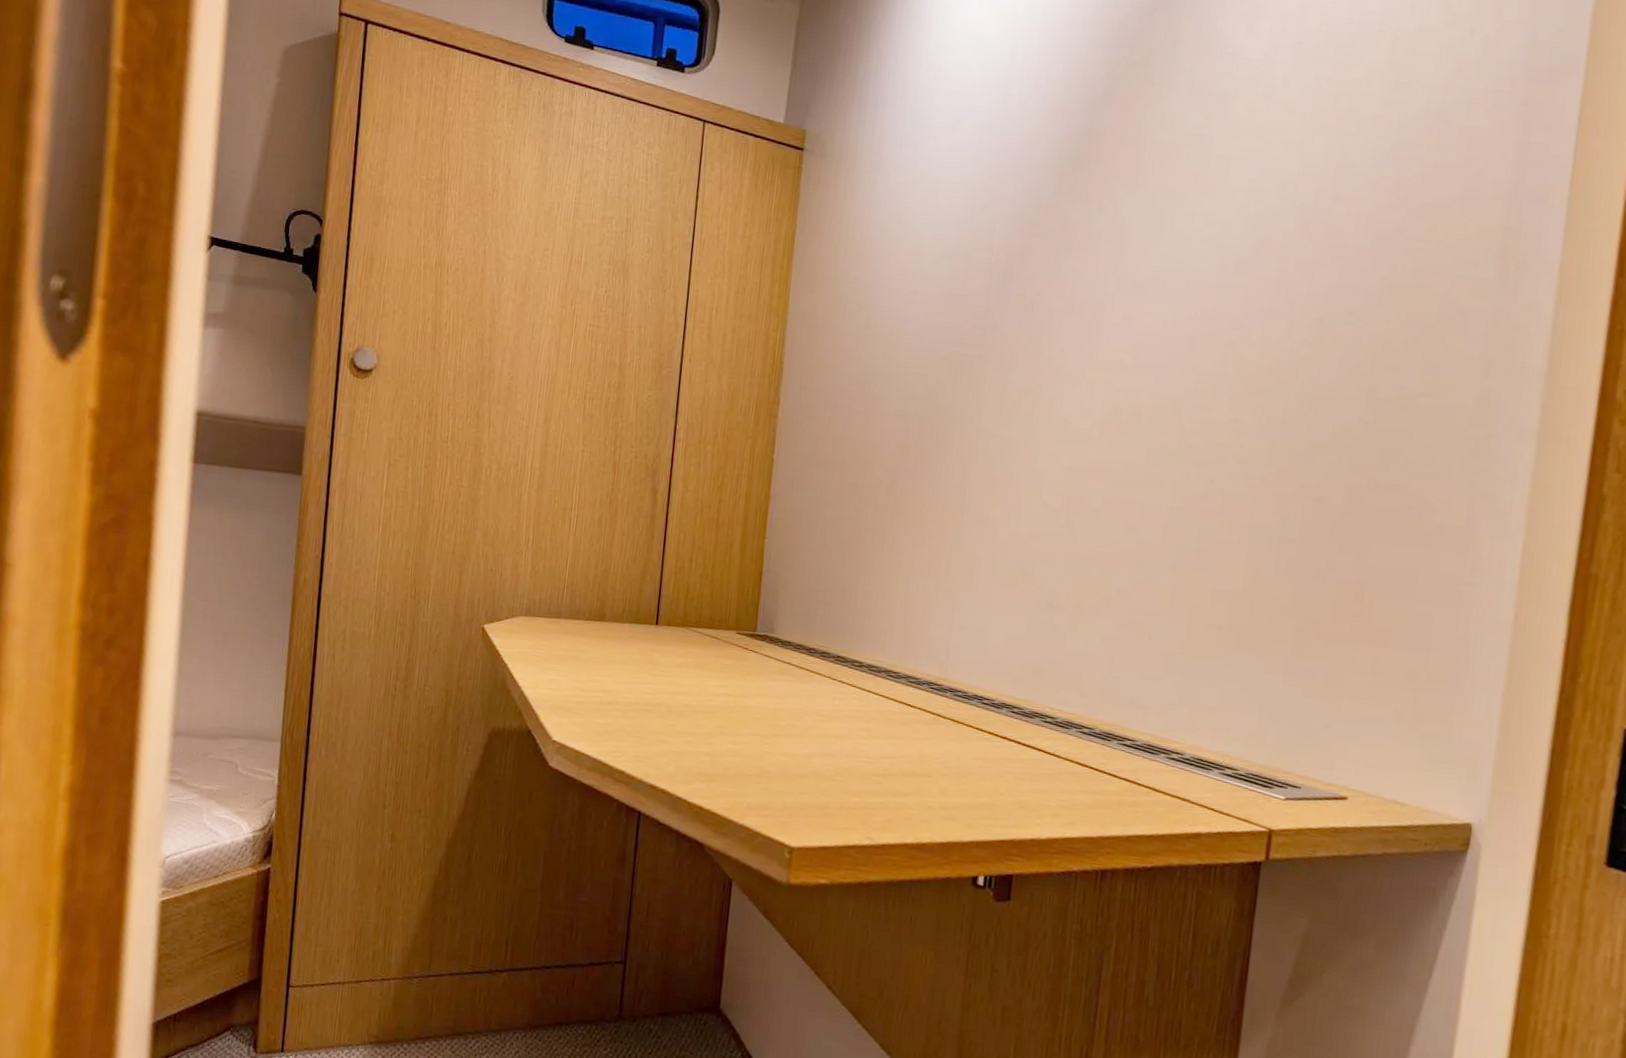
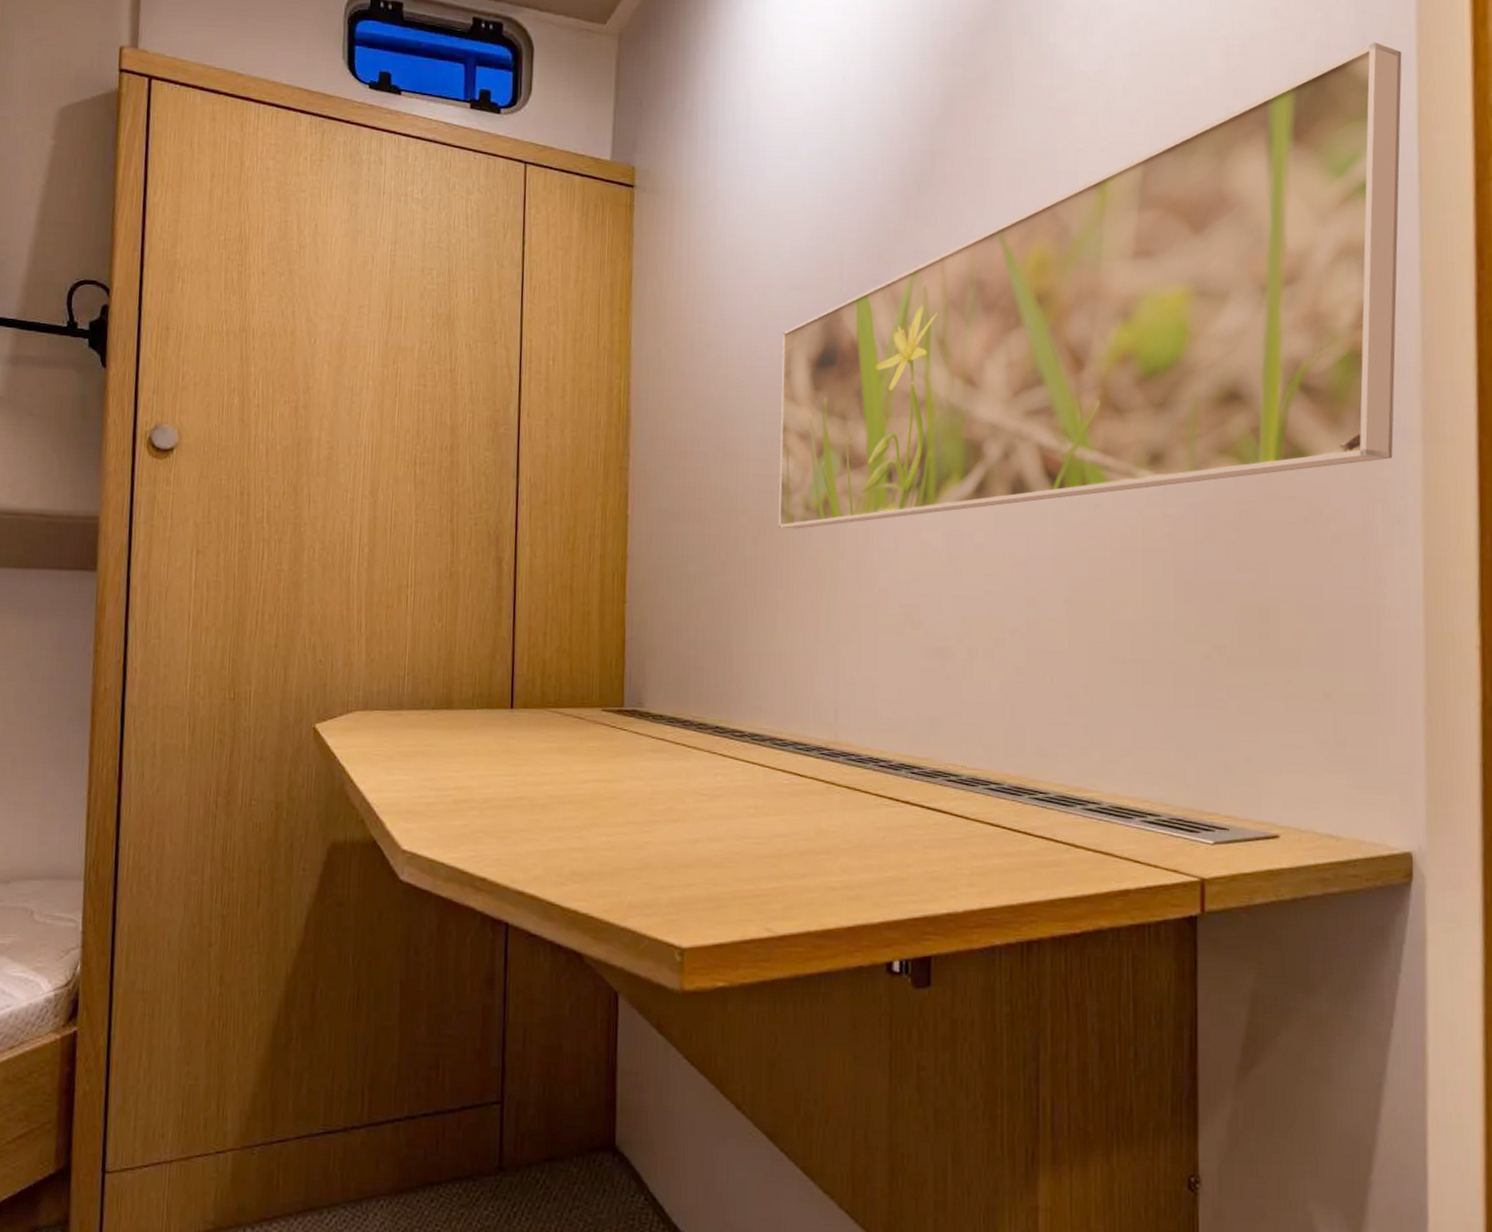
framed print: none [910,42,1571,483] -> present [778,42,1402,529]

